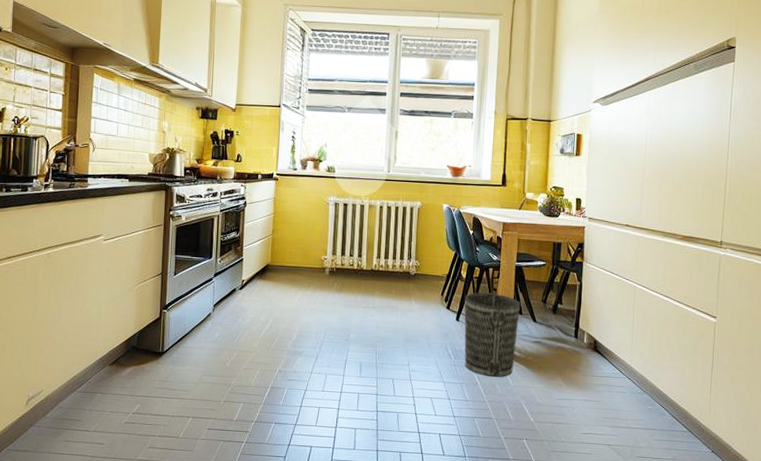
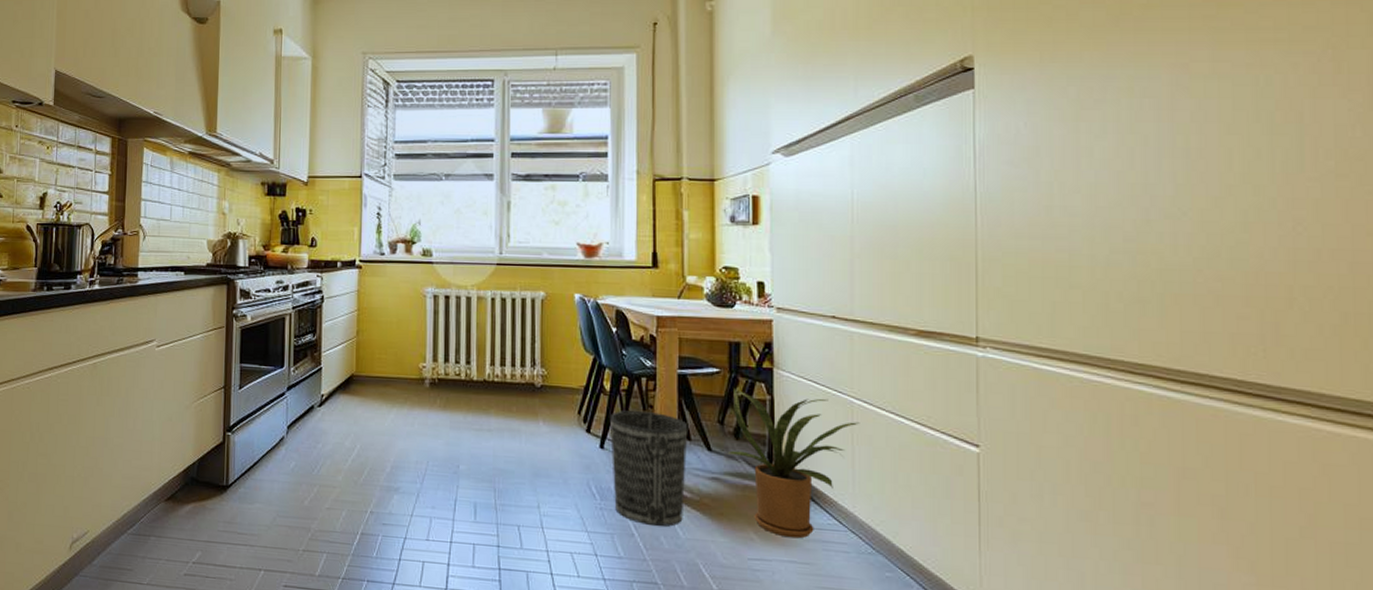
house plant: none [547,276,640,384] -> present [727,387,860,539]

